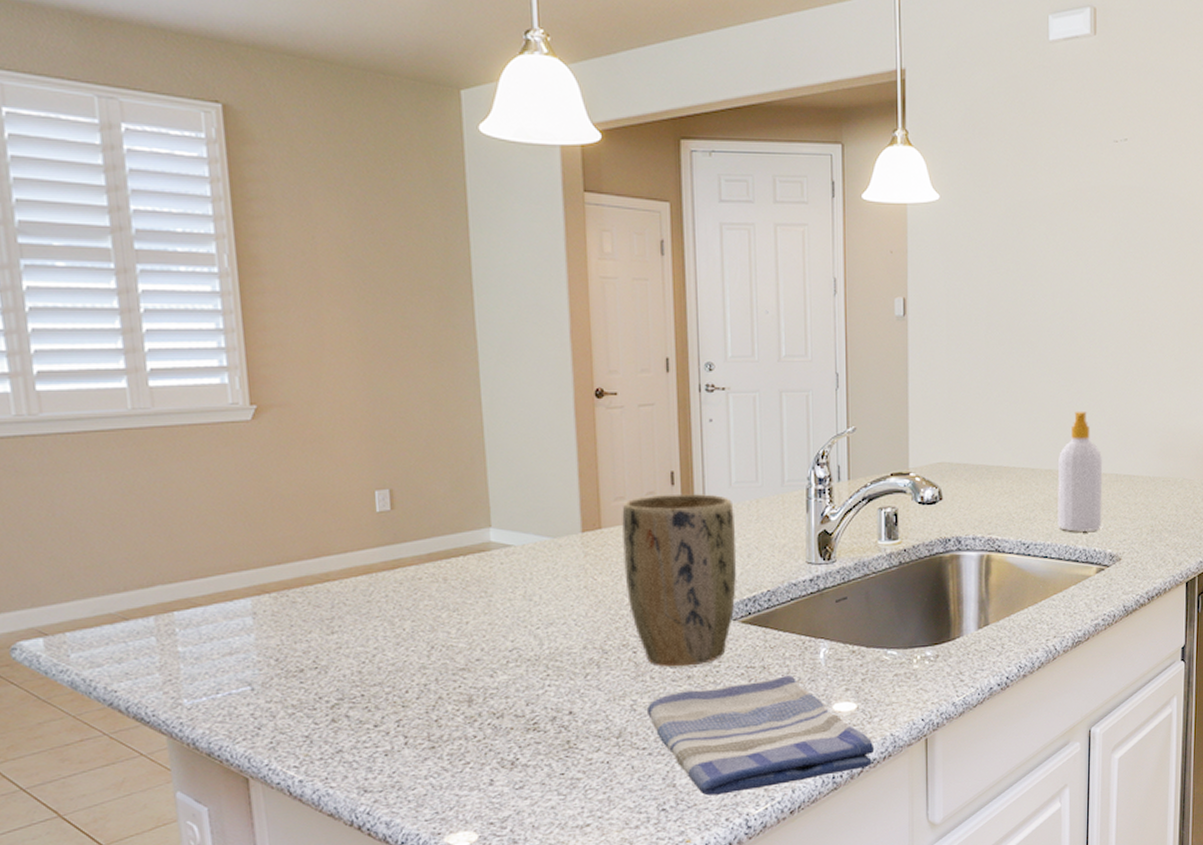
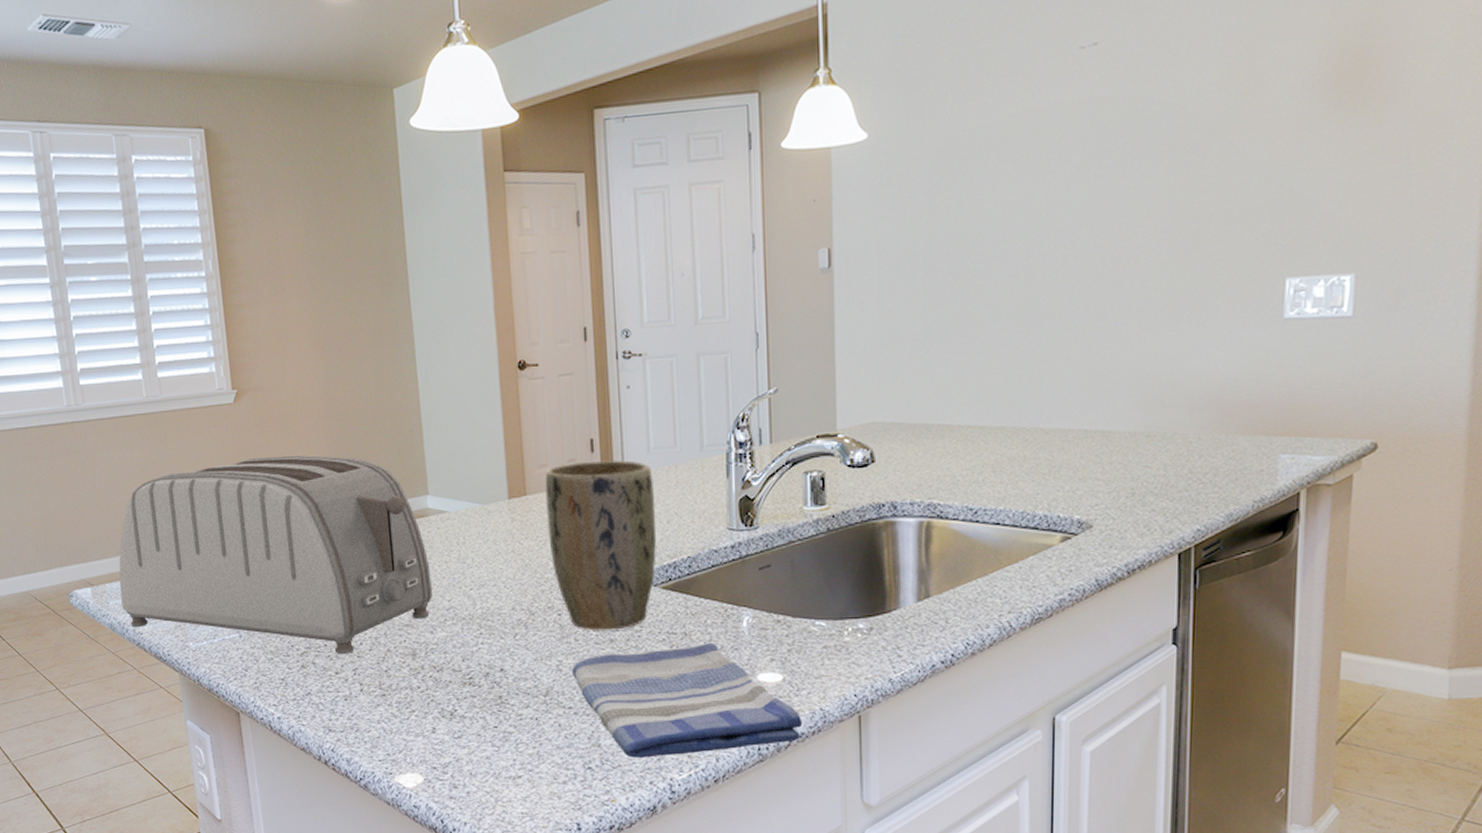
toaster: none [85,482,494,706] -> present [119,455,433,655]
soap bottle: present [1057,412,1103,532] -> none [1012,360,1068,496]

